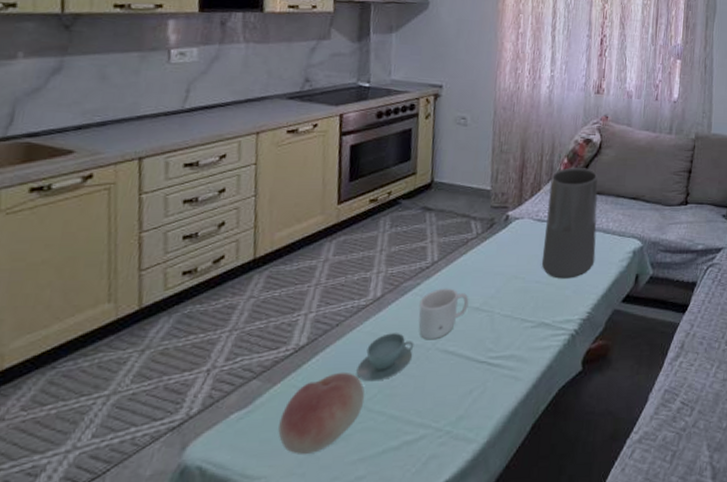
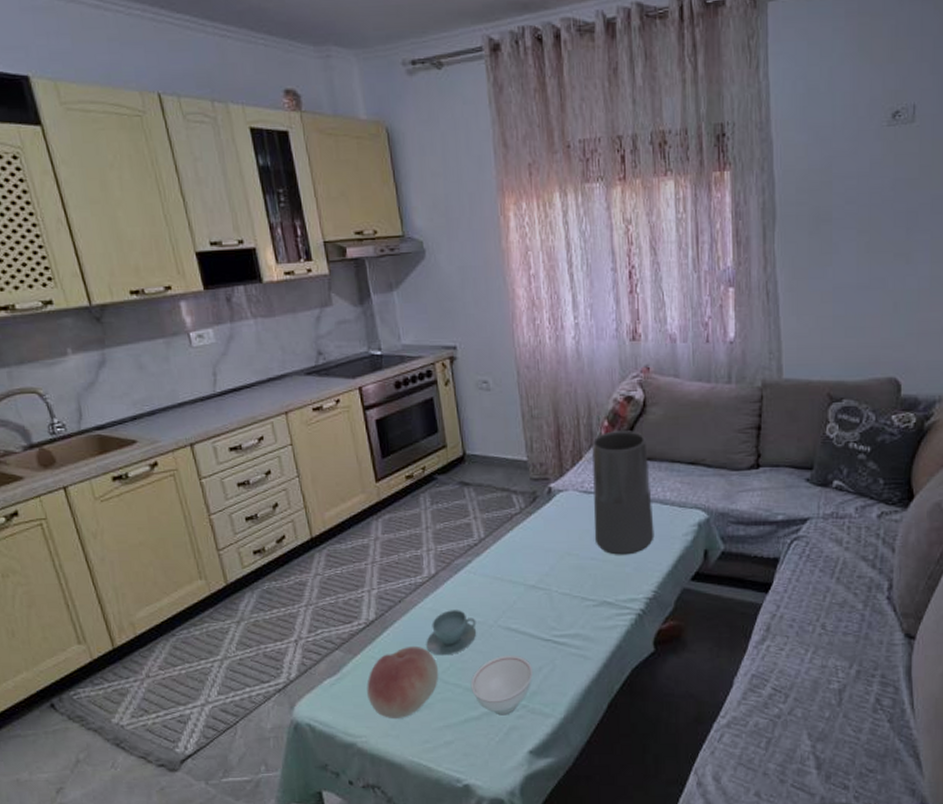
bowl: none [395,378,464,444] -> present [470,655,534,716]
mug: present [418,288,469,340] -> none [474,565,524,617]

